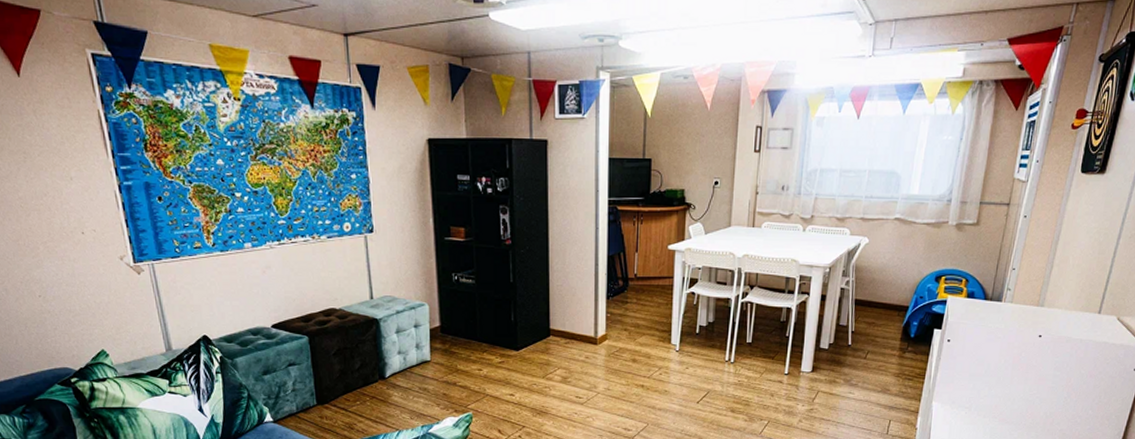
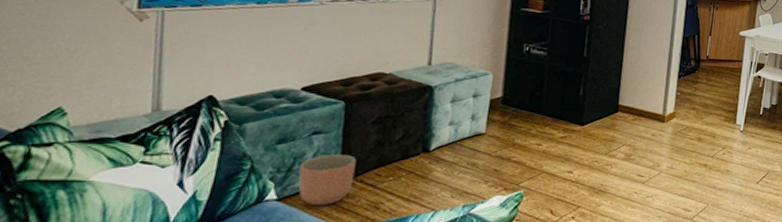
planter: none [284,383,329,426] -> present [298,154,357,205]

